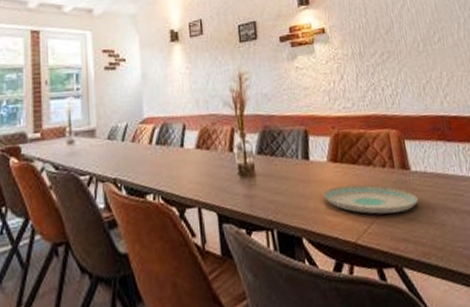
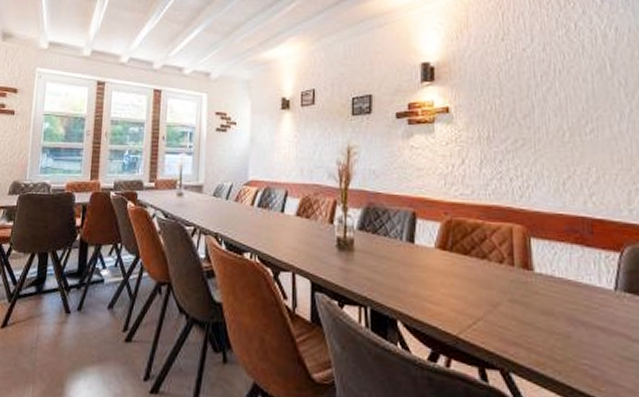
plate: present [322,184,419,215] -> none [425,275,540,314]

